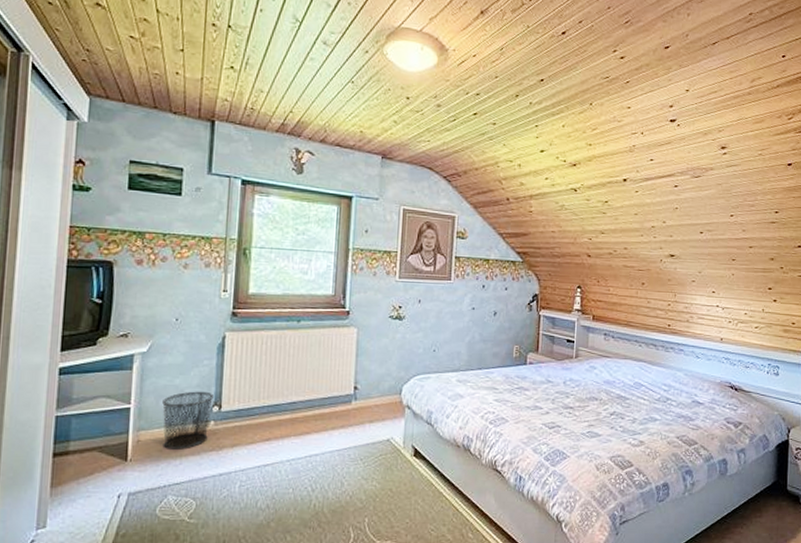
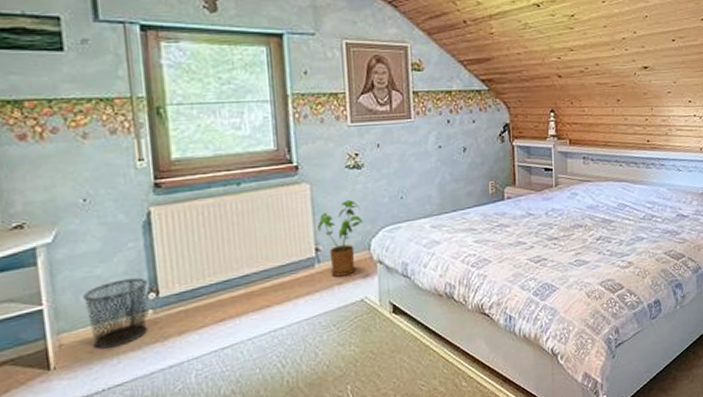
house plant: none [359,347,399,415] -> present [318,200,364,277]

